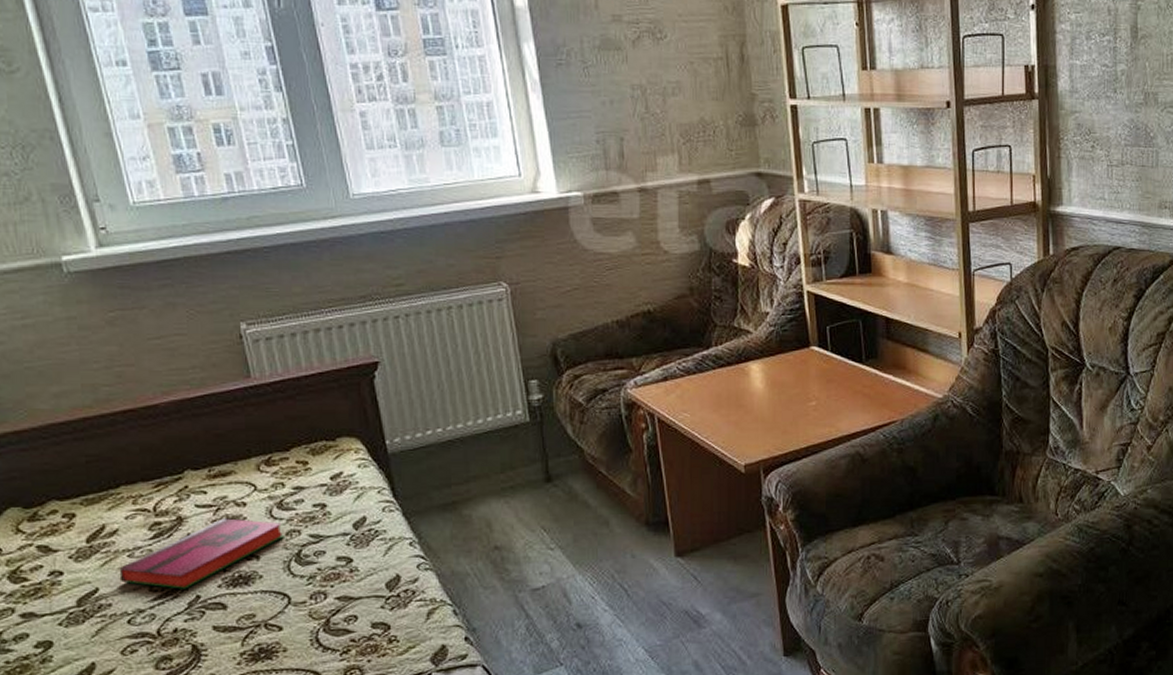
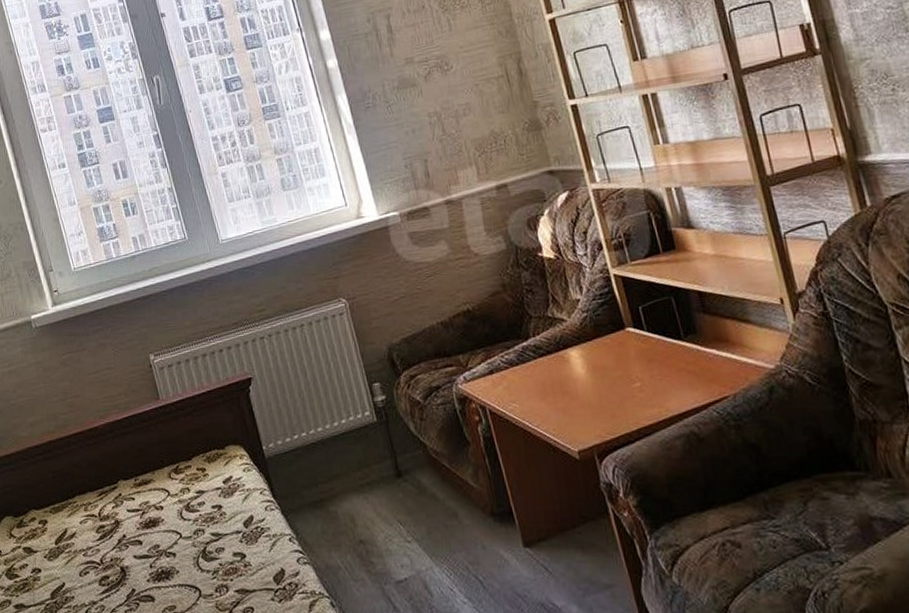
hardback book: present [119,518,284,589] -> none [78,520,192,583]

